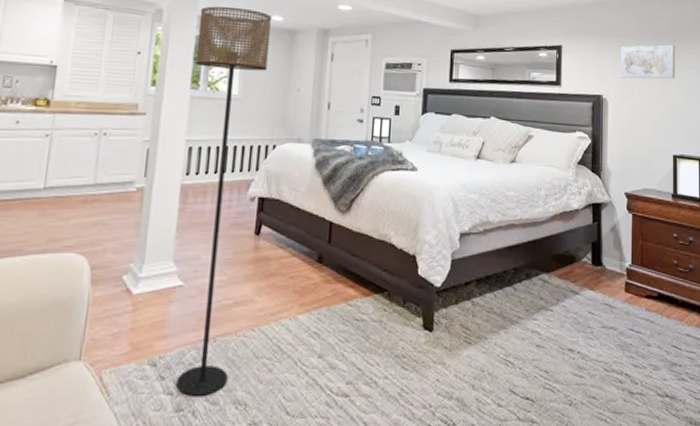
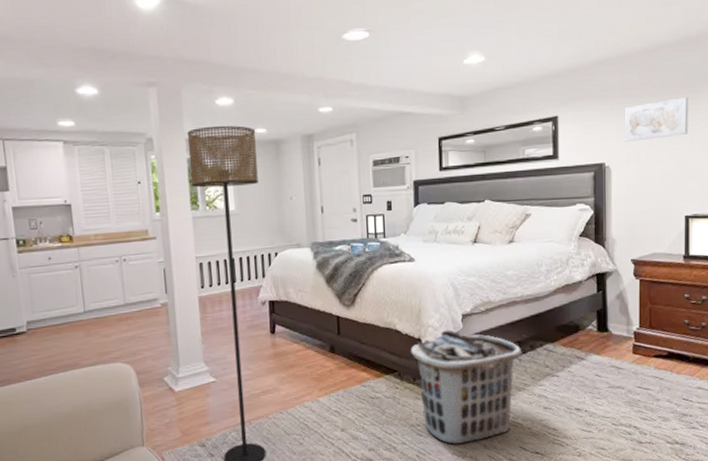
clothes hamper: none [403,248,518,382] -> present [410,330,522,444]

